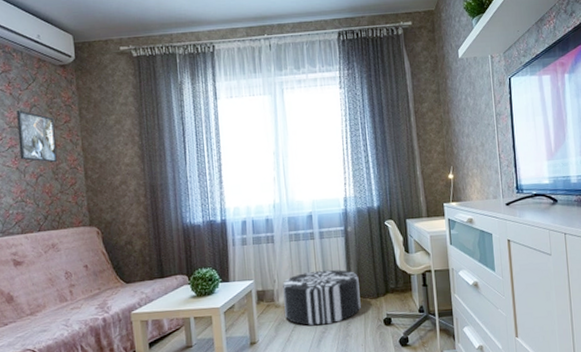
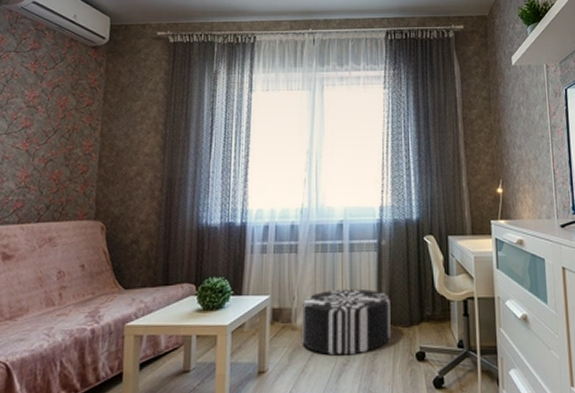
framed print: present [16,110,57,163] -> none [32,90,76,147]

